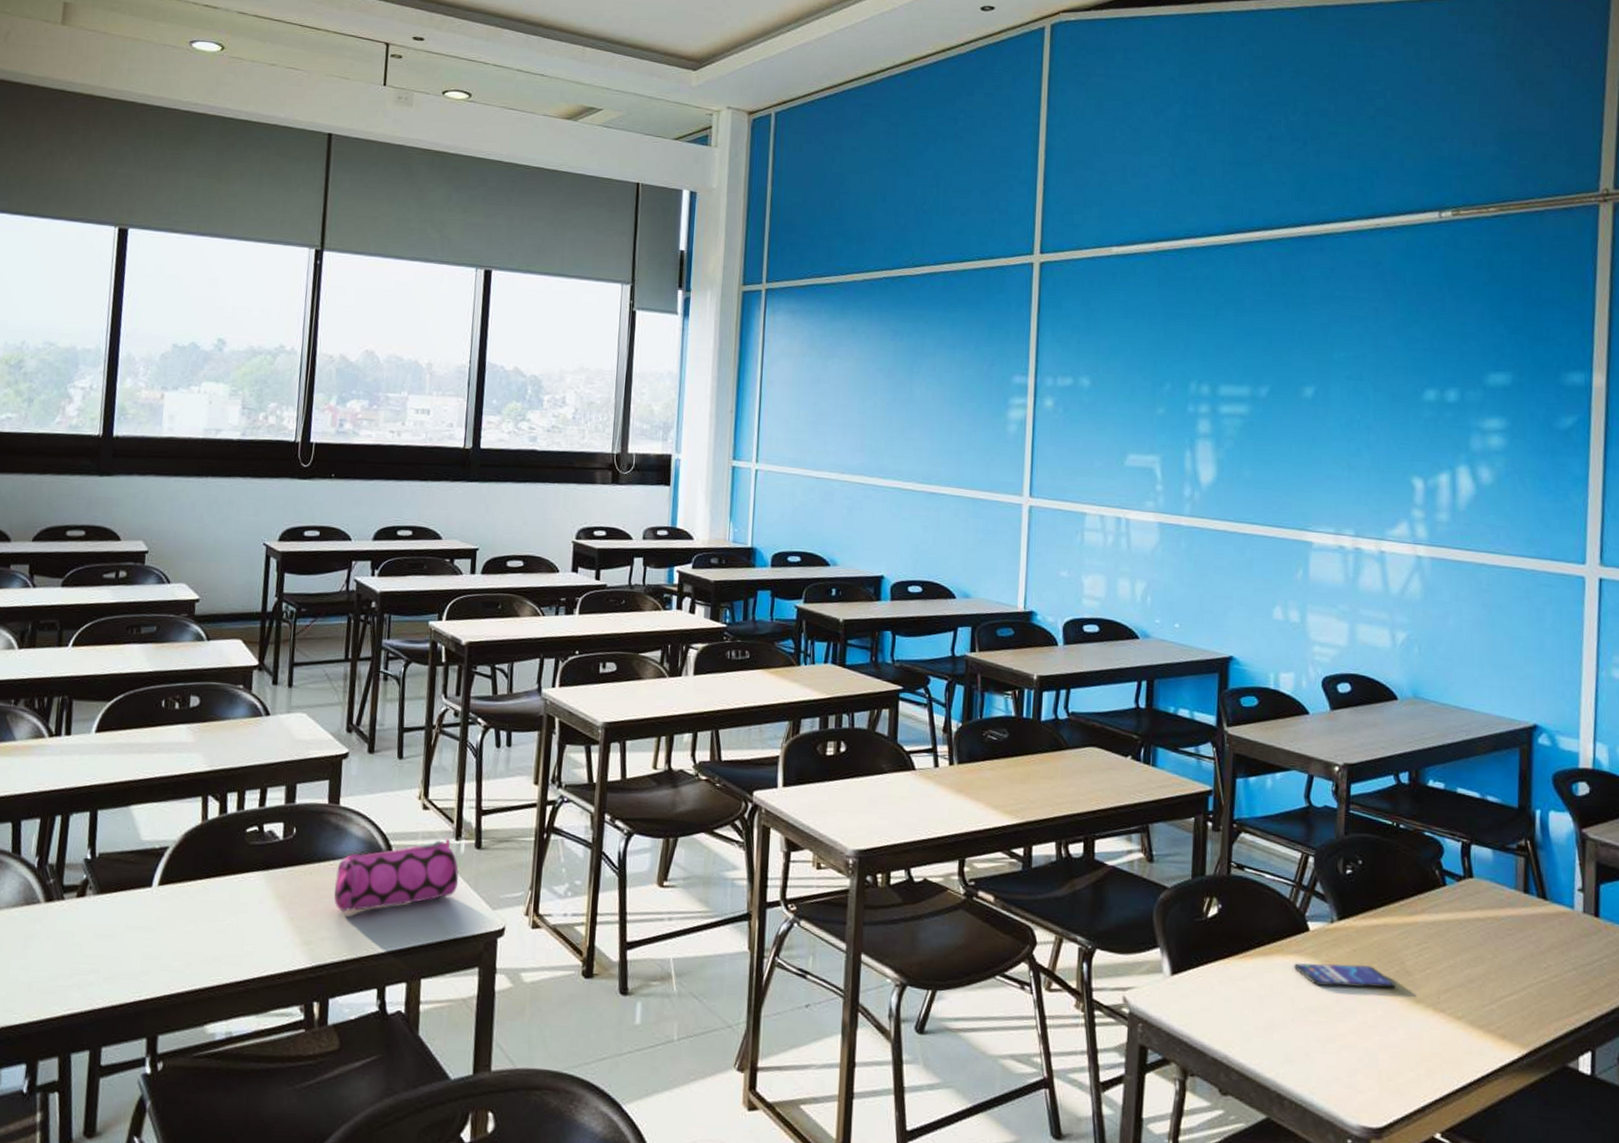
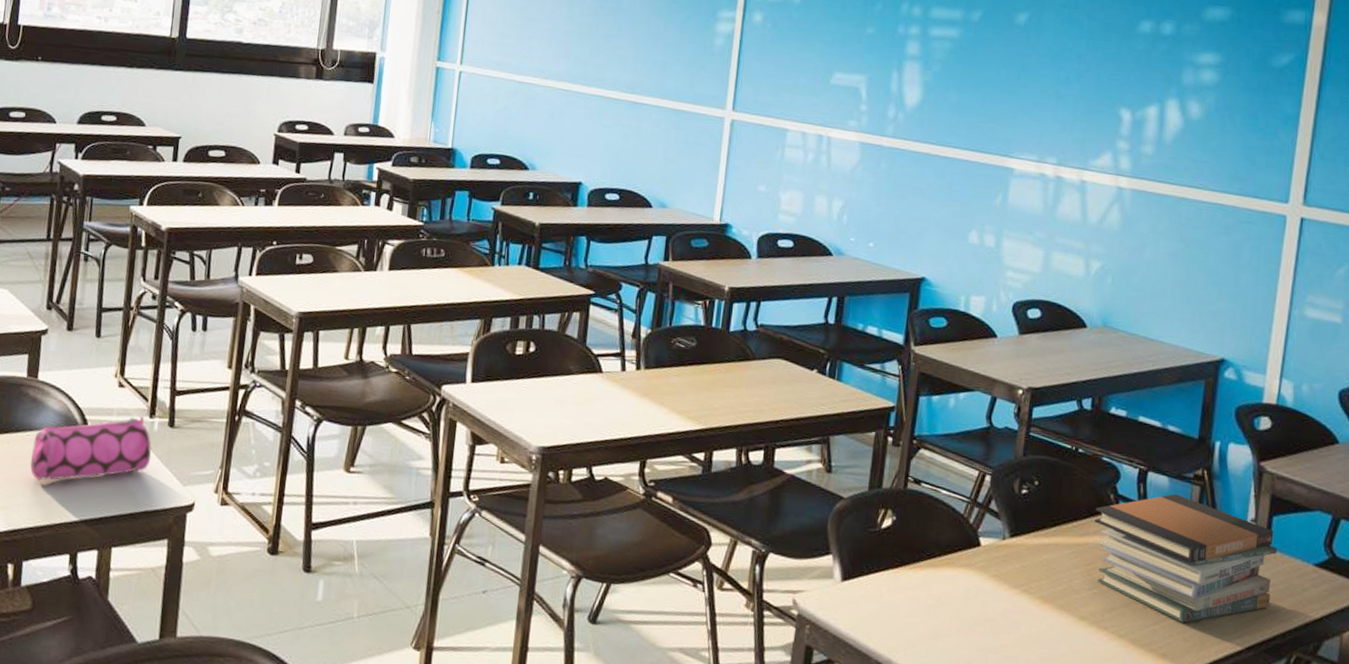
smartphone: present [1294,962,1396,988] -> none [963,576,1062,605]
book stack: none [1421,866,1607,1001] -> present [1094,493,1277,623]

